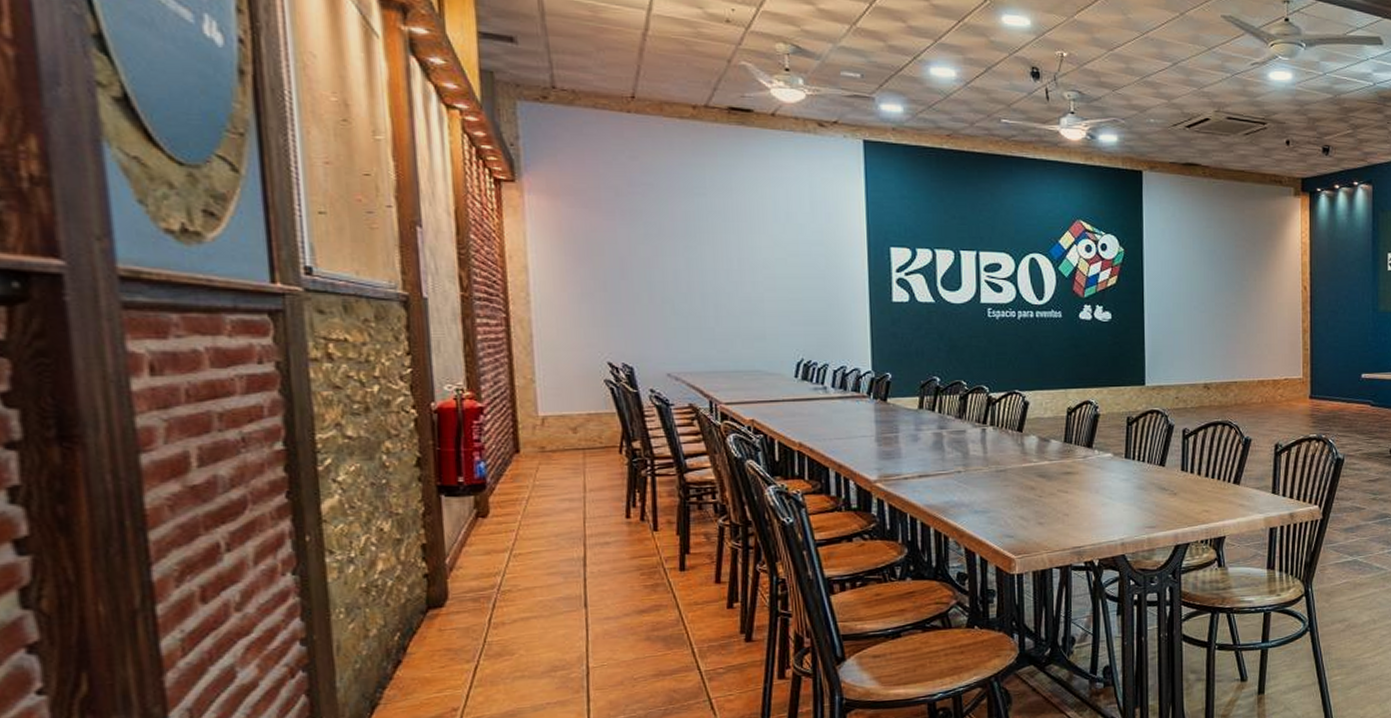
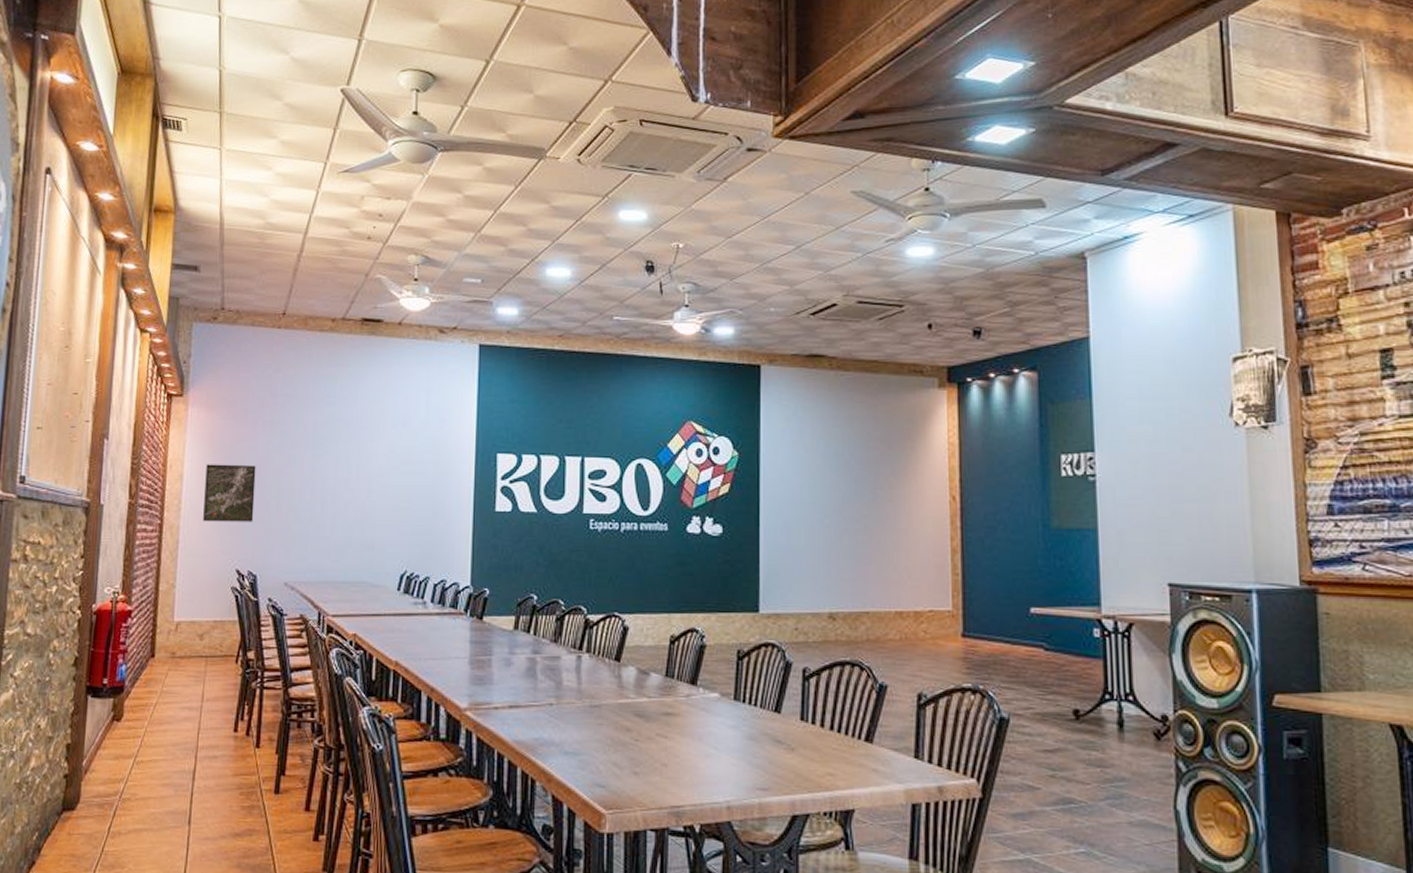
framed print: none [556,255,622,315] -> present [203,464,256,522]

